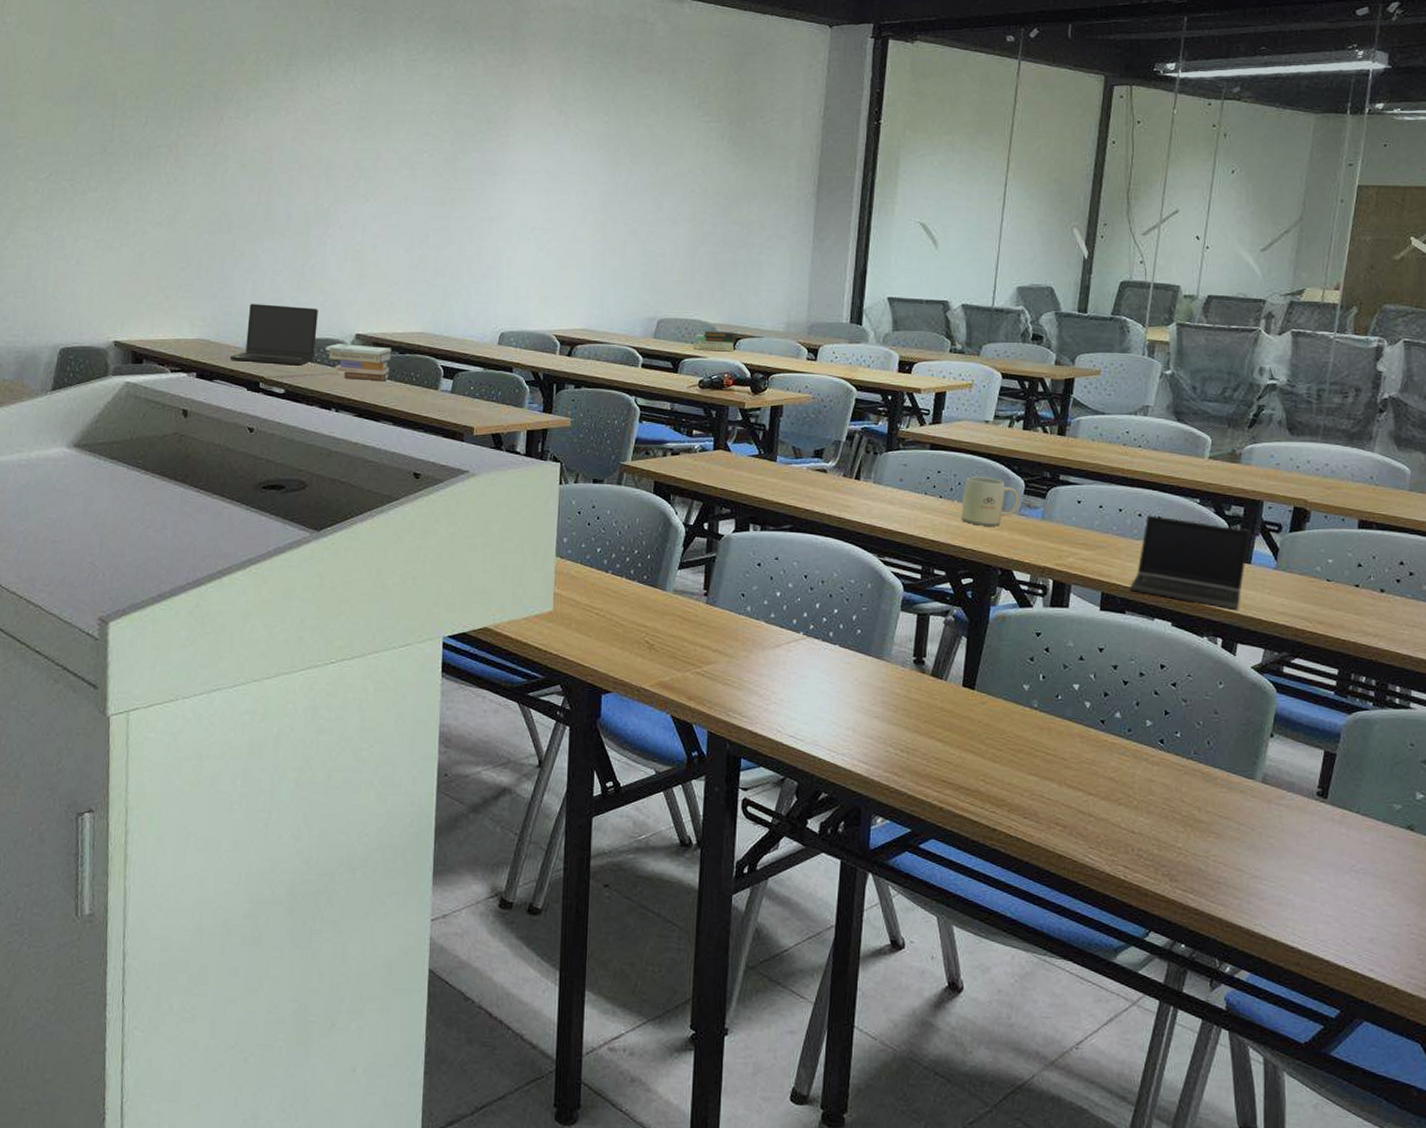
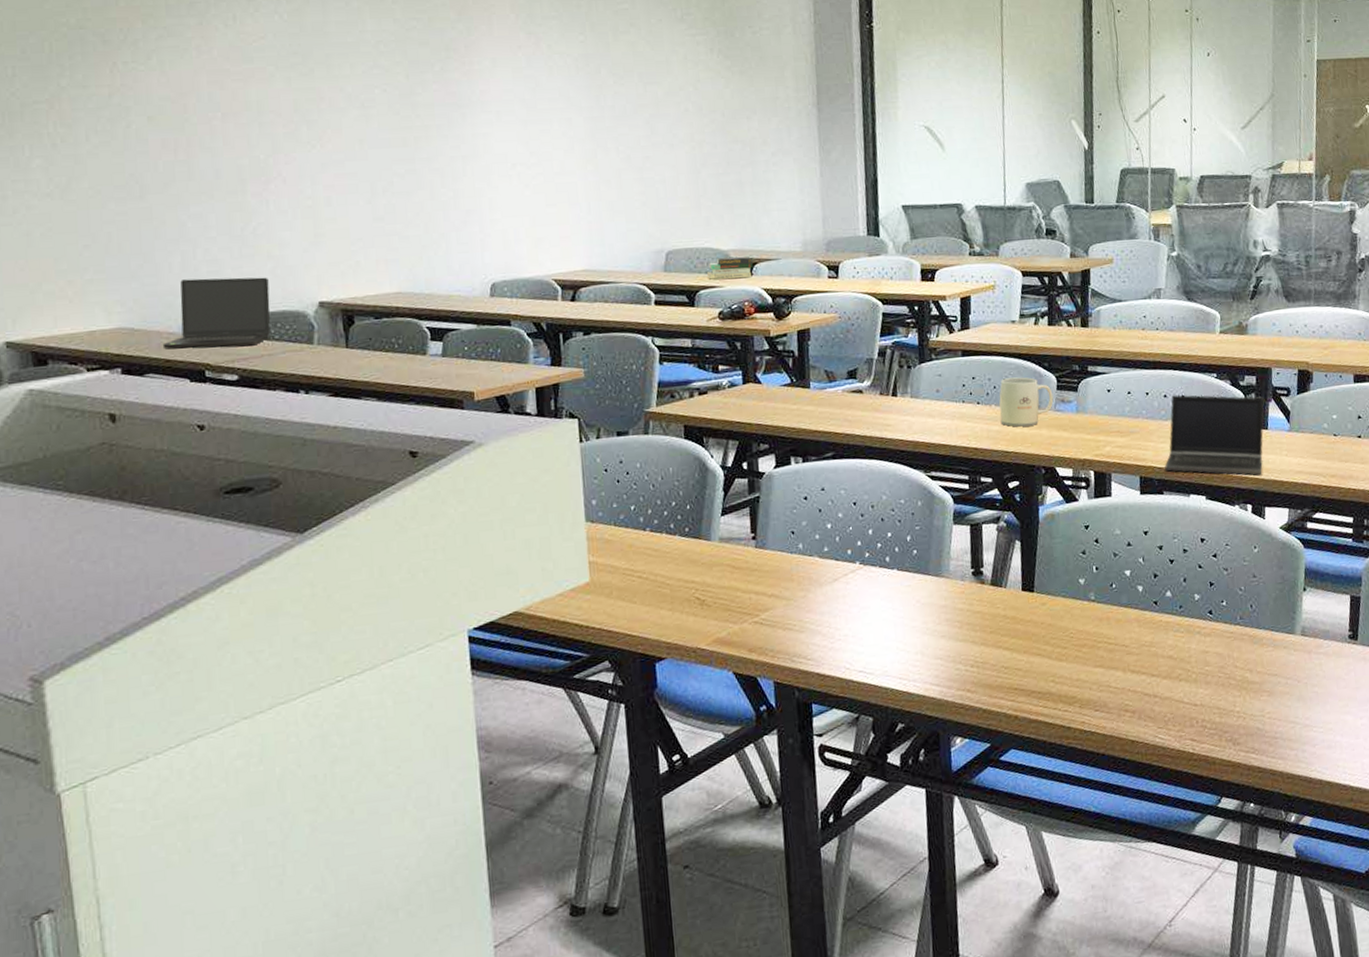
books: present [326,344,392,381] -> none [283,313,366,354]

